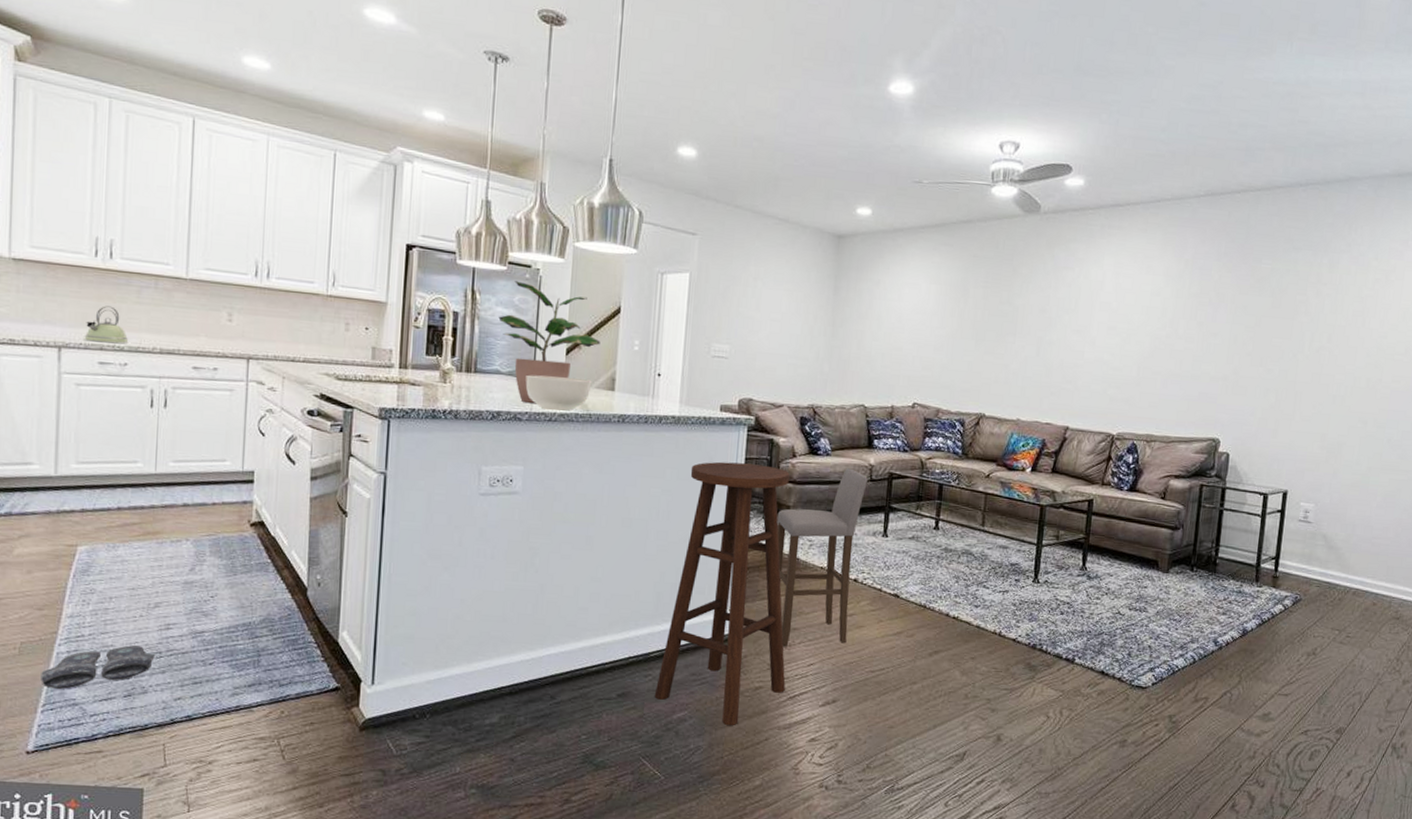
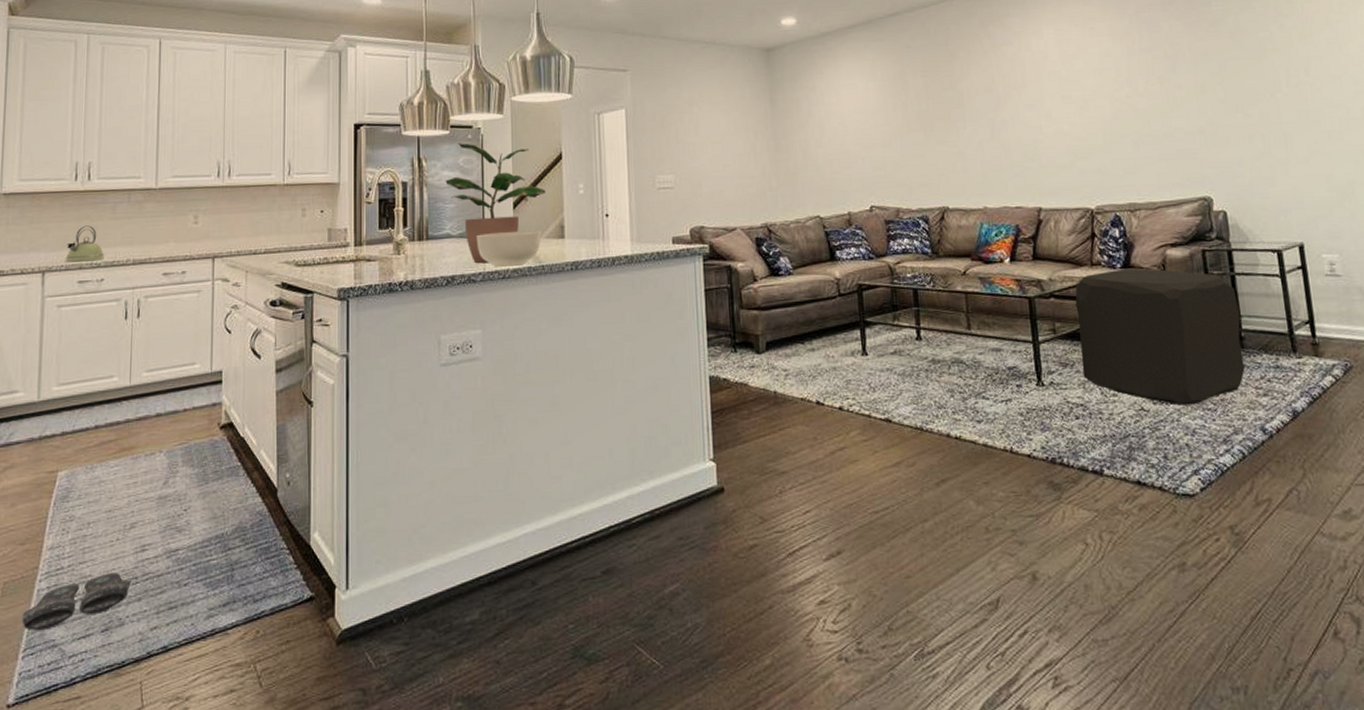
bar stool: present [654,461,790,726] -> none [641,294,783,596]
bar stool: present [776,468,868,647] -> none [746,285,842,495]
pouf: none [1074,491,1221,614] -> present [1075,268,1245,406]

